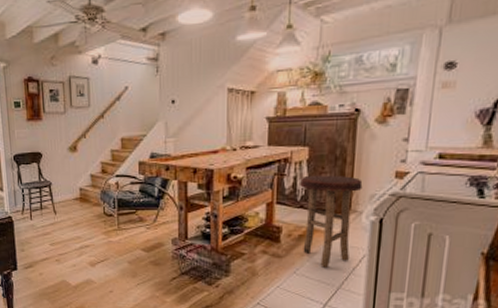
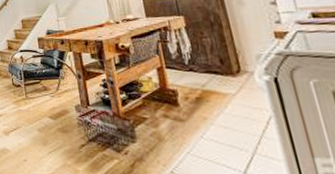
stool: present [300,175,363,268] -> none [183,39,255,131]

